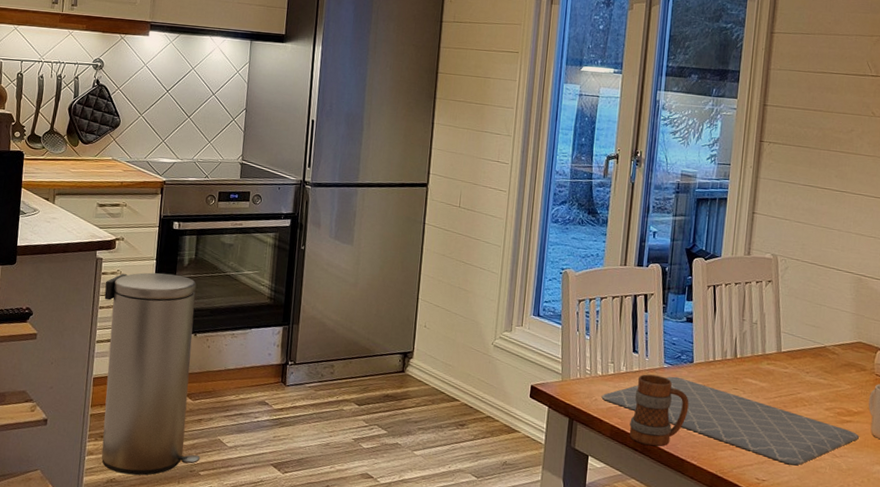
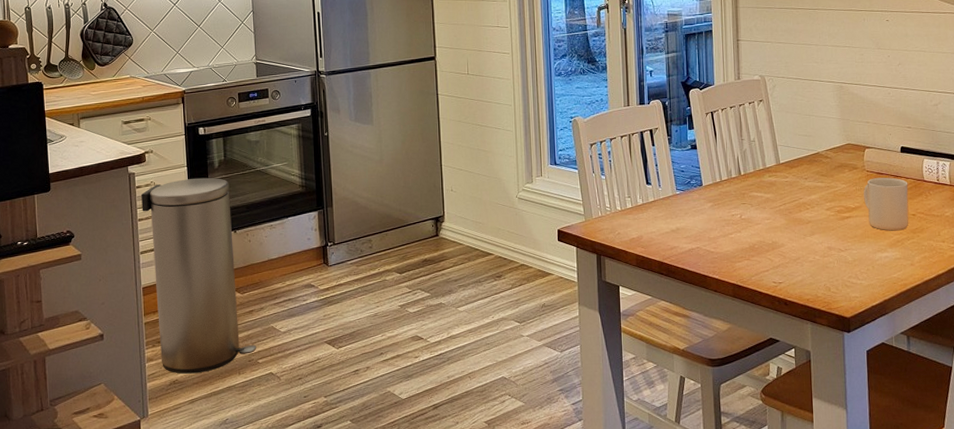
placemat: present [601,376,859,466] -> none [623,201,859,265]
mug: present [629,374,689,447] -> none [652,202,704,268]

